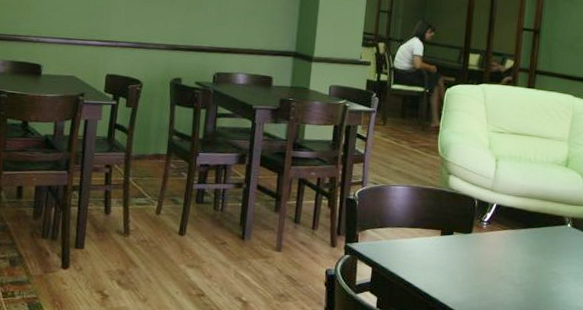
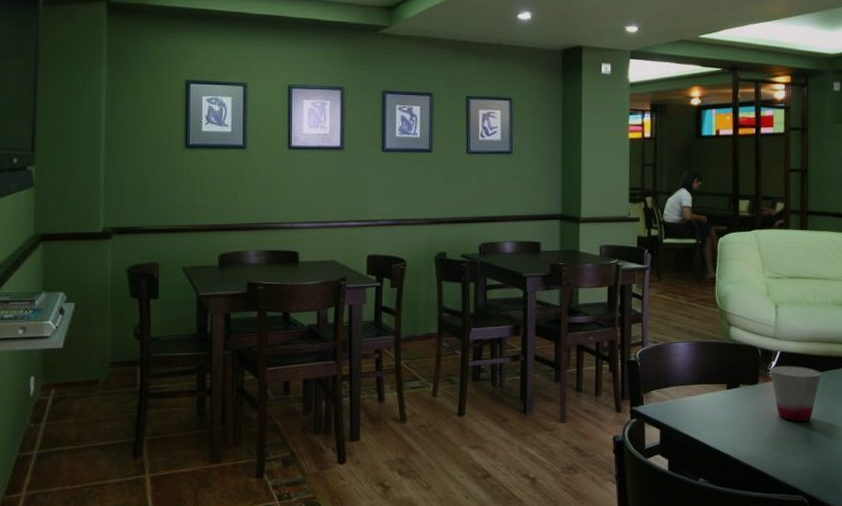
cup: none [484,217,535,274] -> present [769,365,821,421]

